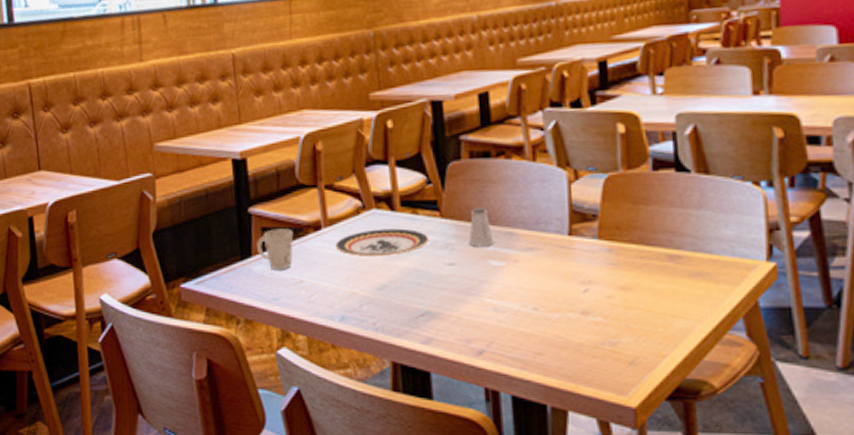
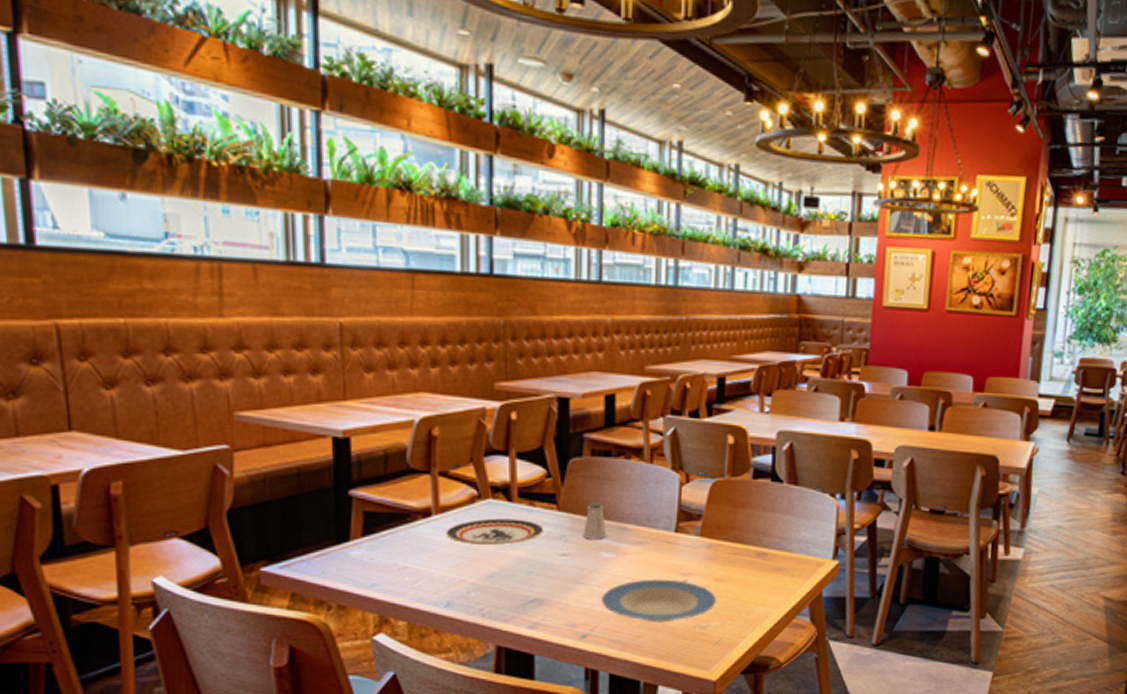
mug: present [257,228,294,271] -> none [357,513,400,556]
plate: none [494,288,626,338] -> present [600,579,716,622]

